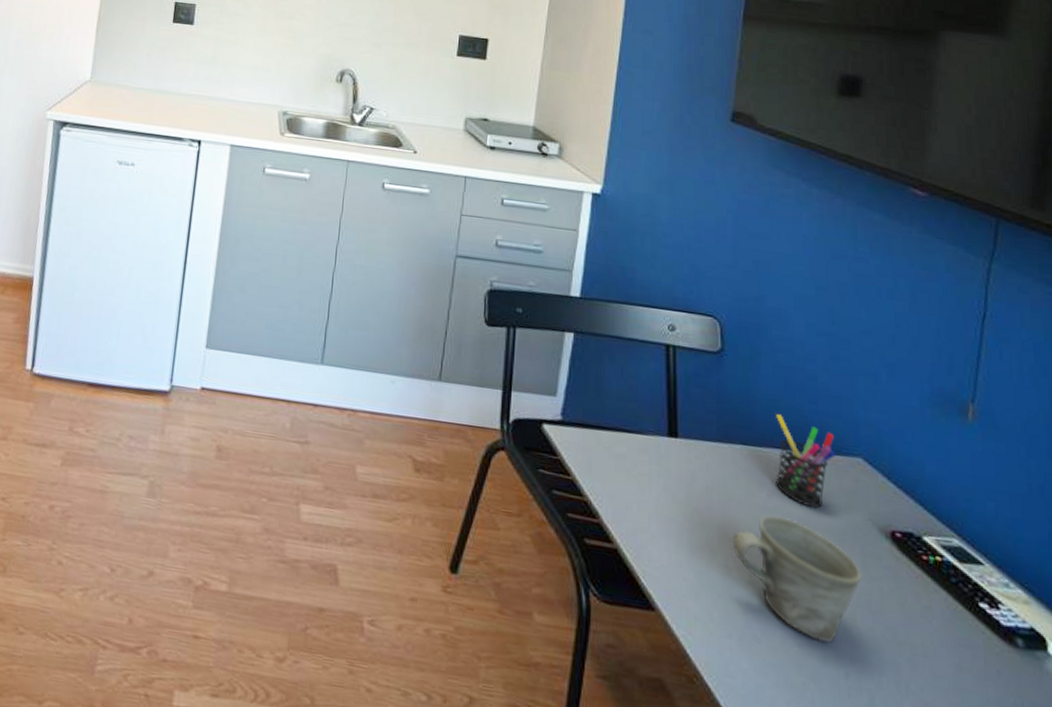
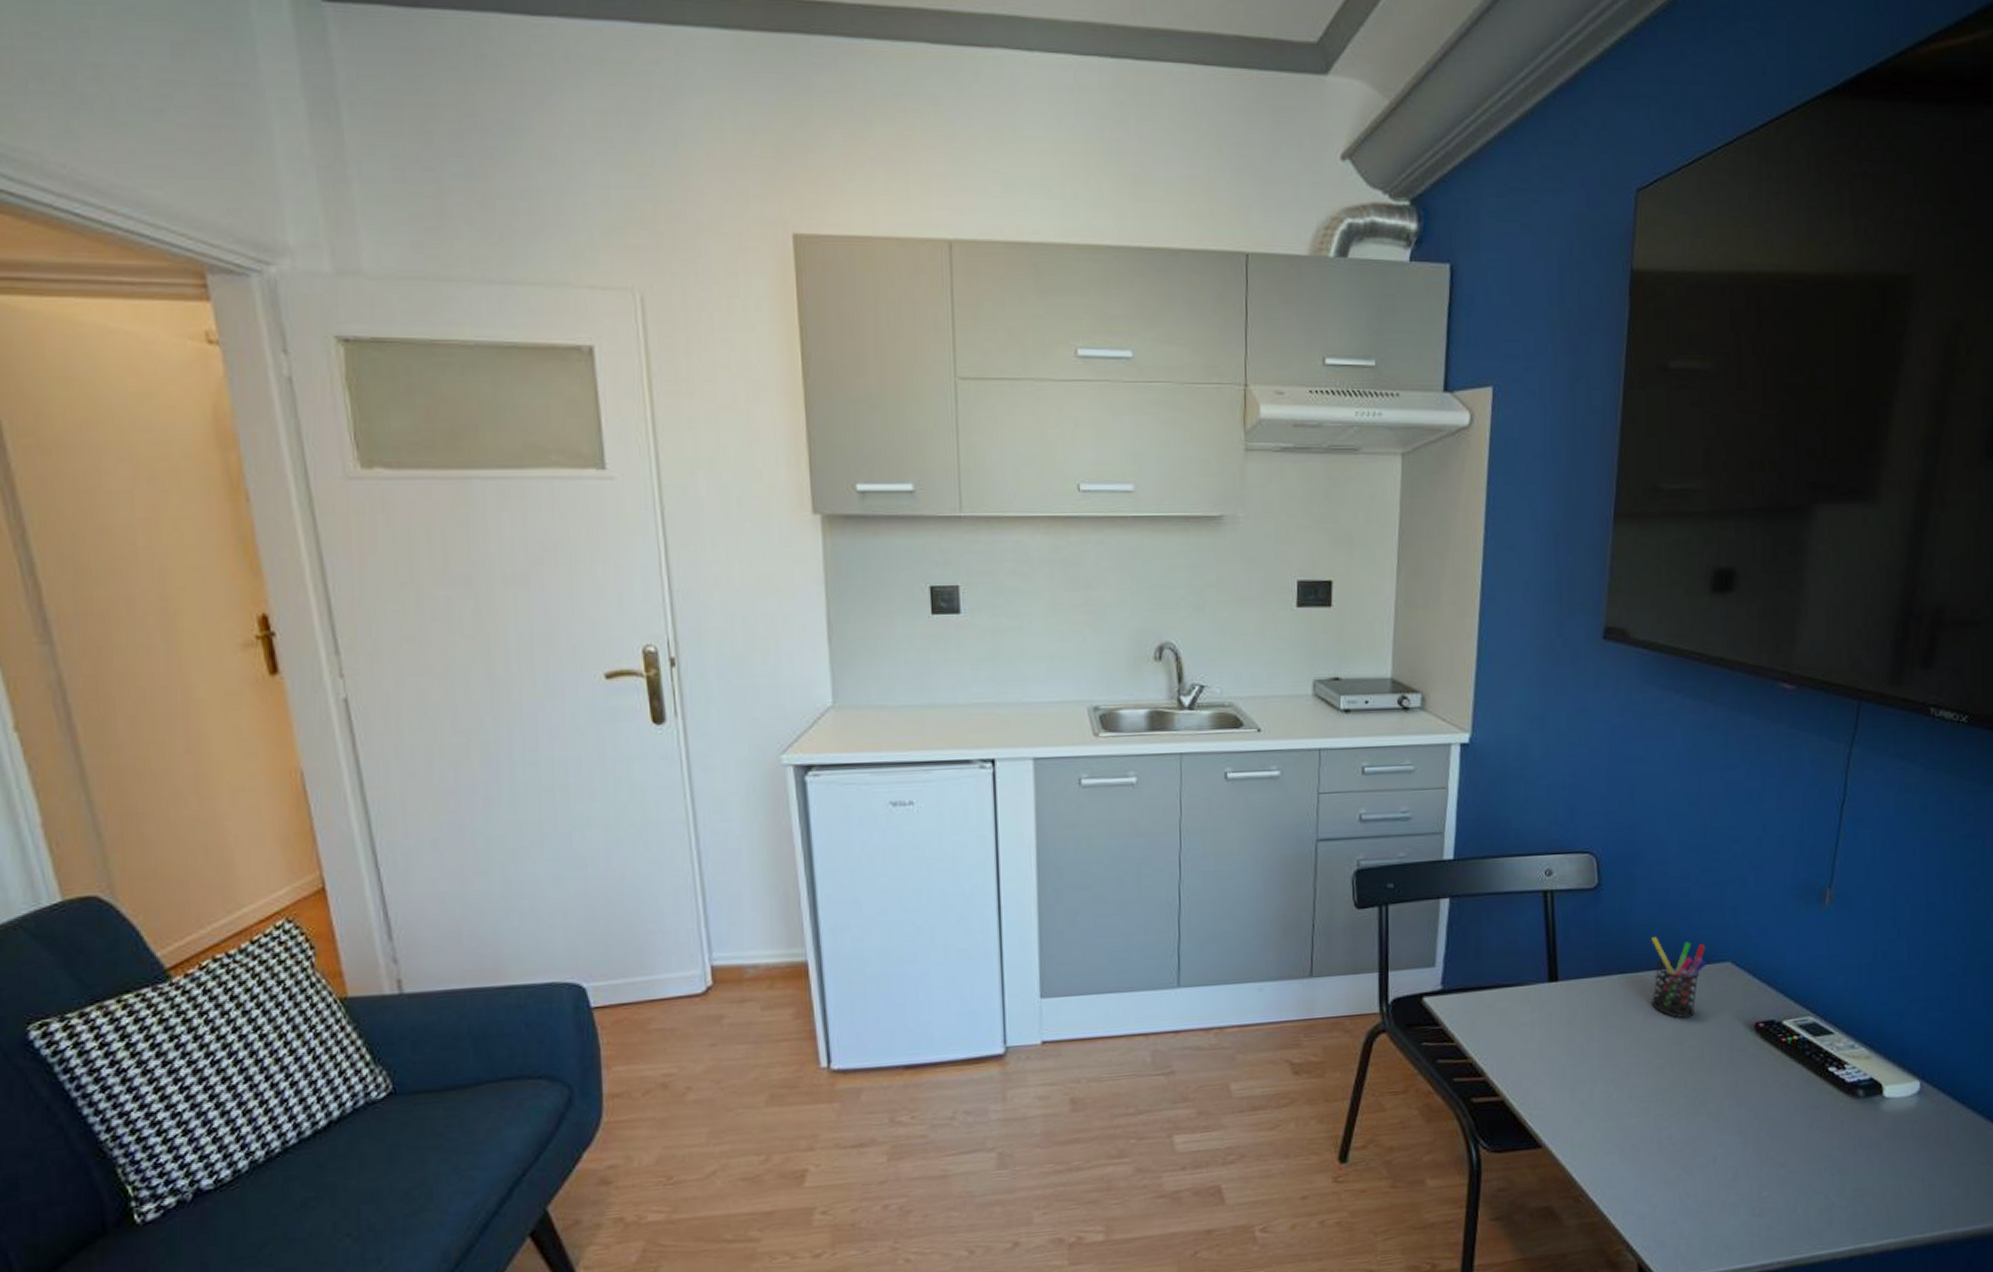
mug: present [733,515,862,643] -> none [1613,1032,1729,1136]

